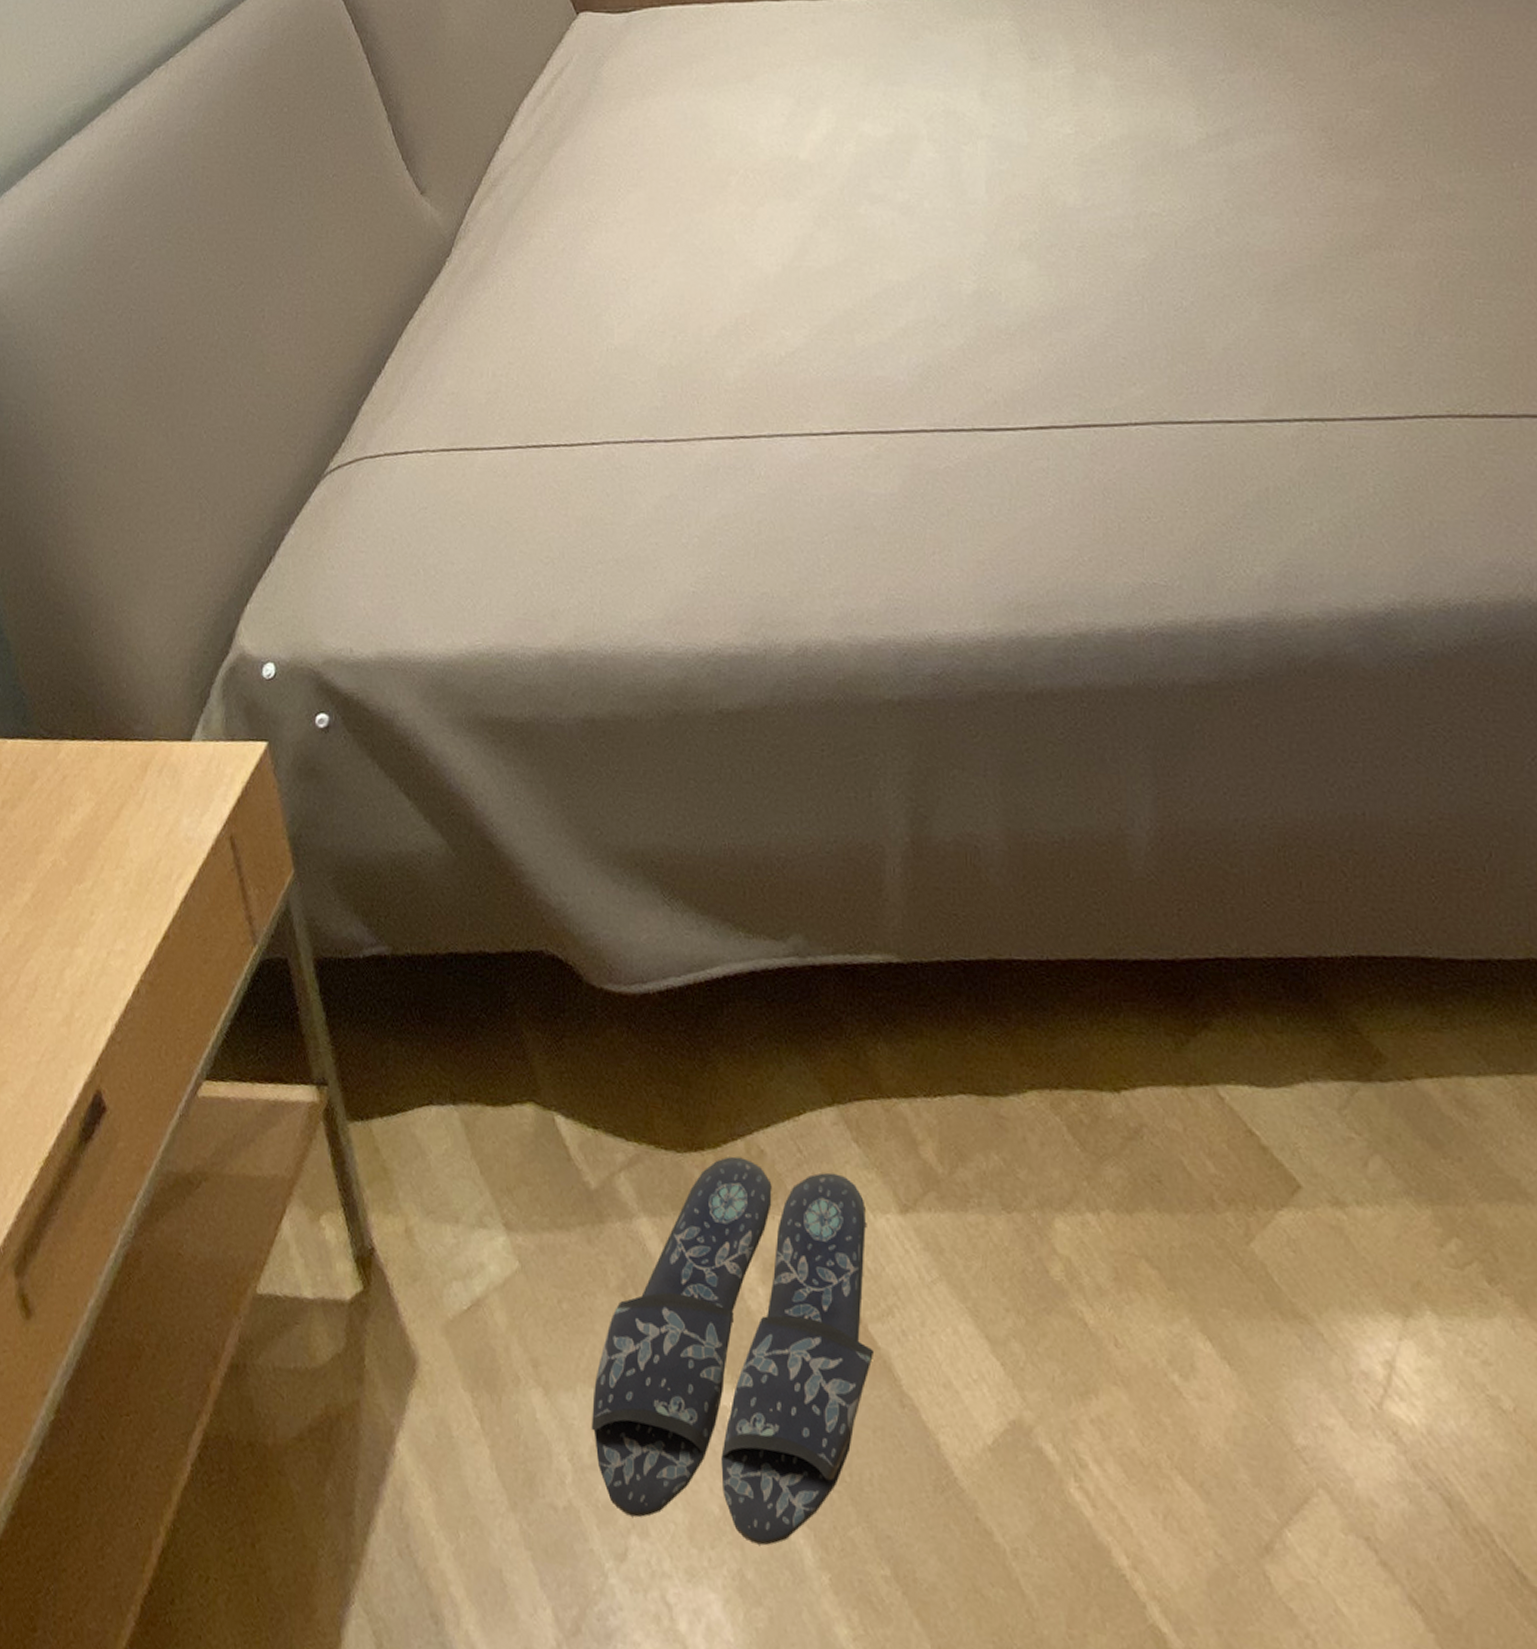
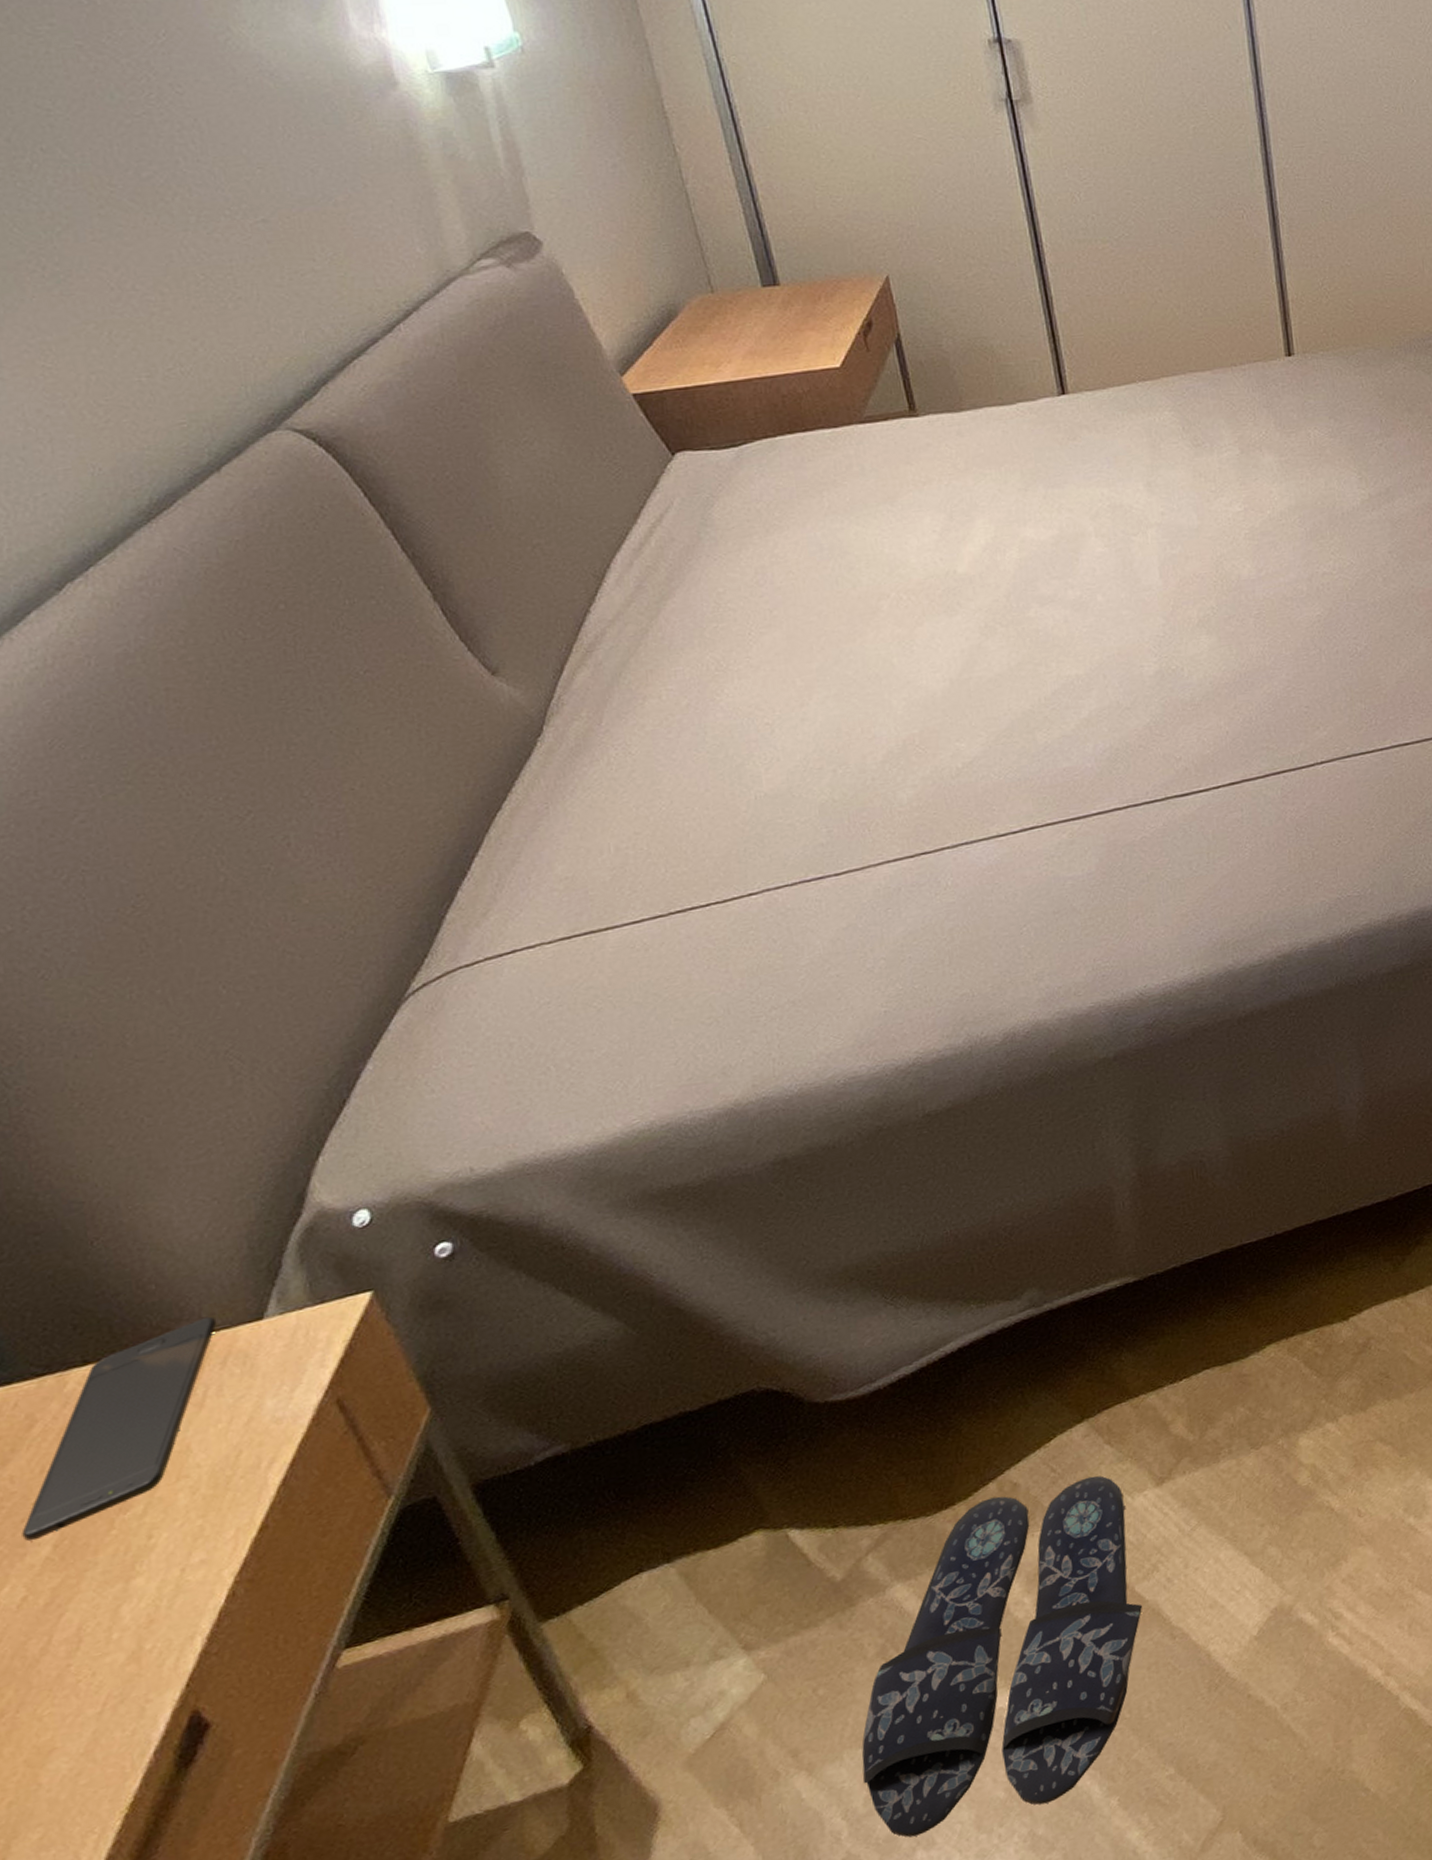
smartphone: none [14,725,161,885] -> present [21,1316,217,1542]

